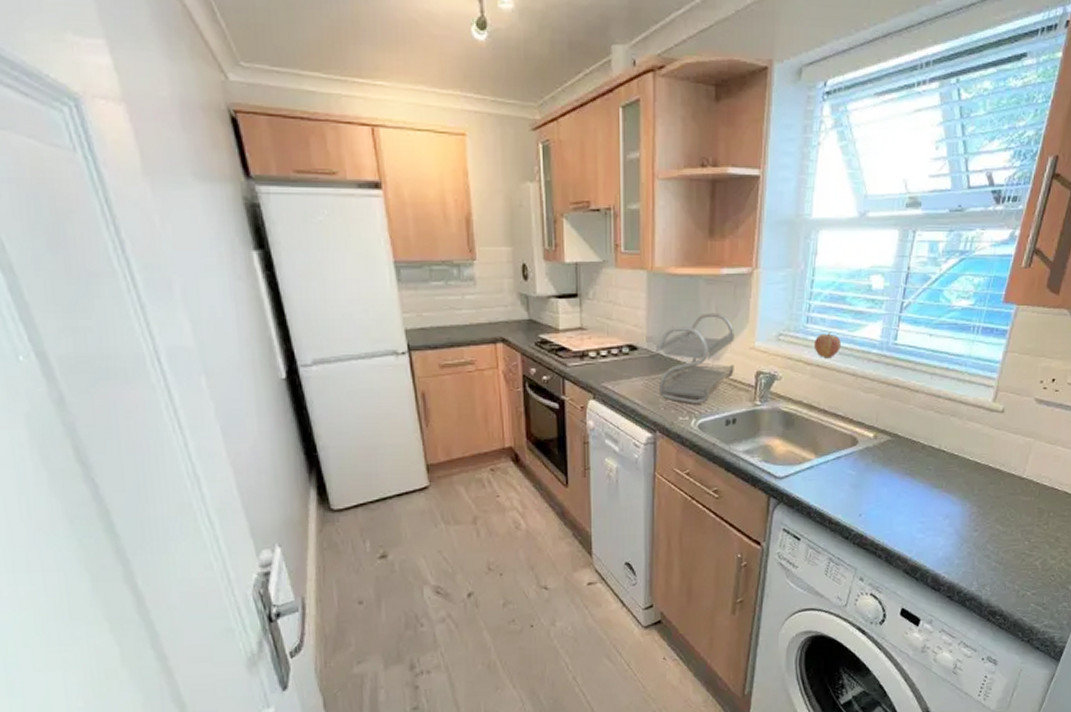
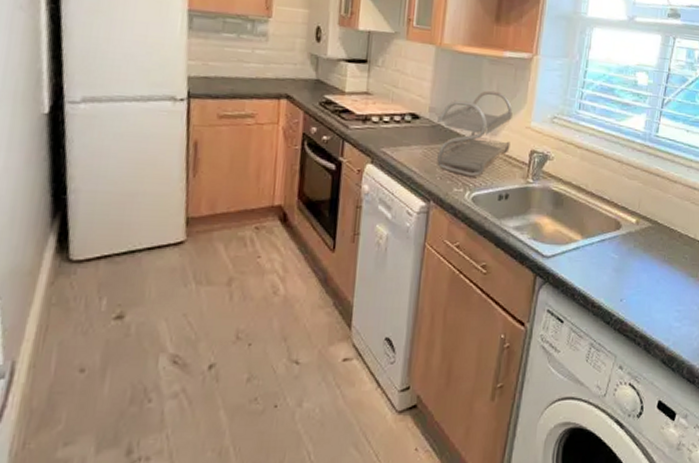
fruit: present [813,332,841,357] -> none [584,119,609,143]

